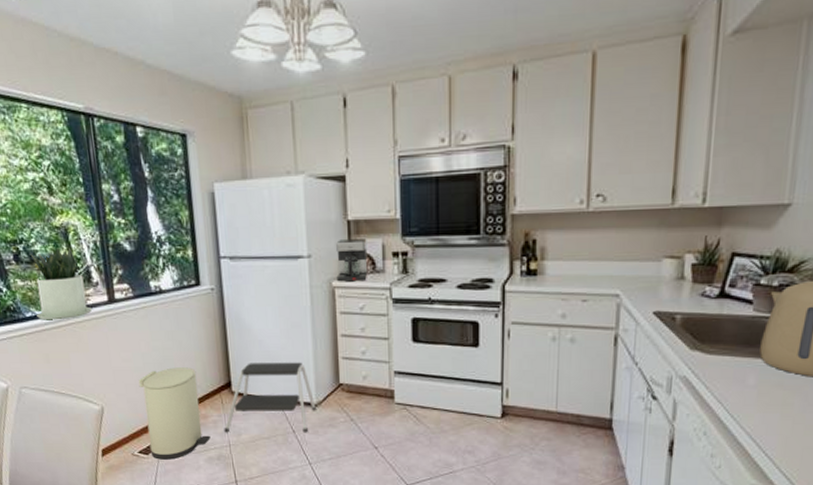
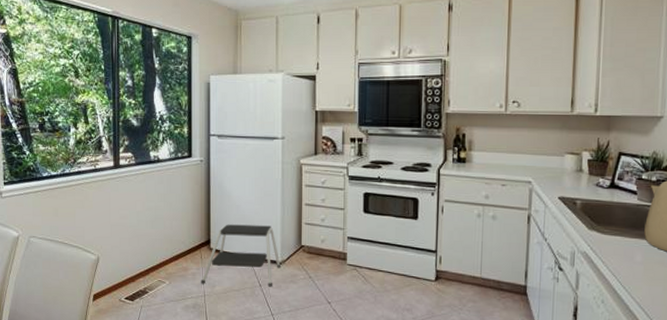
planter: present [30,247,92,320] -> none [52,120,99,180]
pedal bin: present [138,367,211,460] -> none [132,225,189,306]
coffee maker: present [335,237,368,282] -> none [304,125,331,161]

